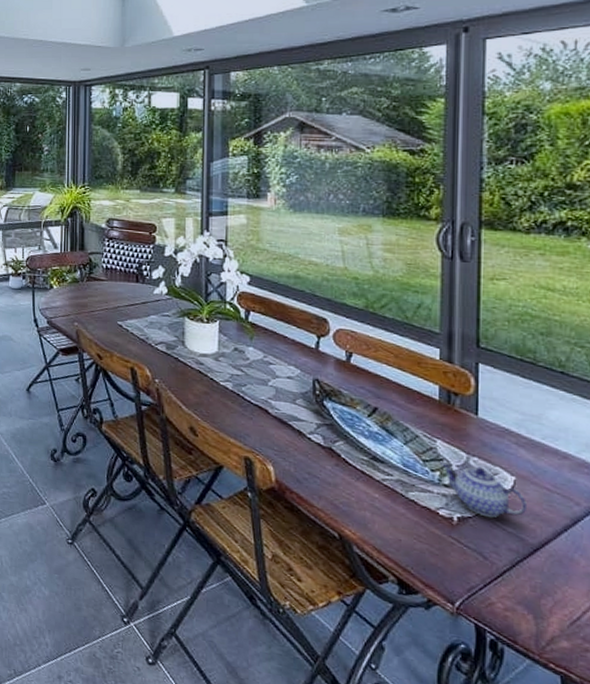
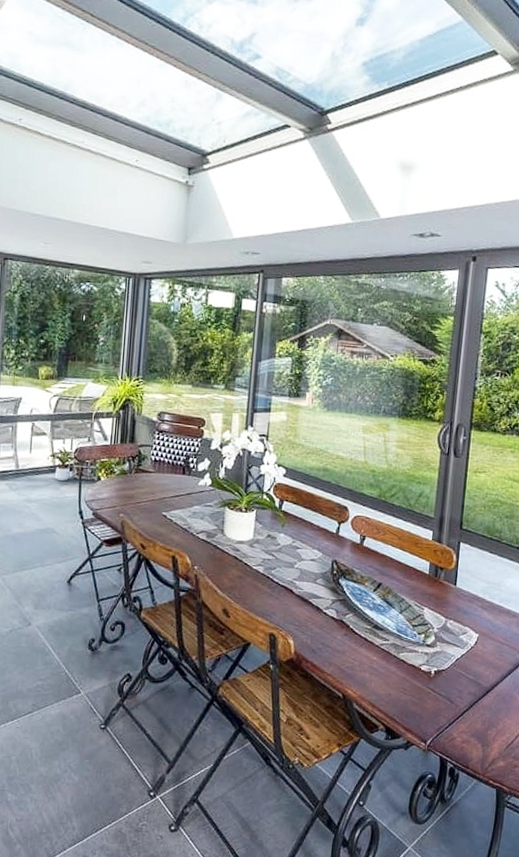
teapot: present [440,461,527,518] -> none [425,625,485,669]

